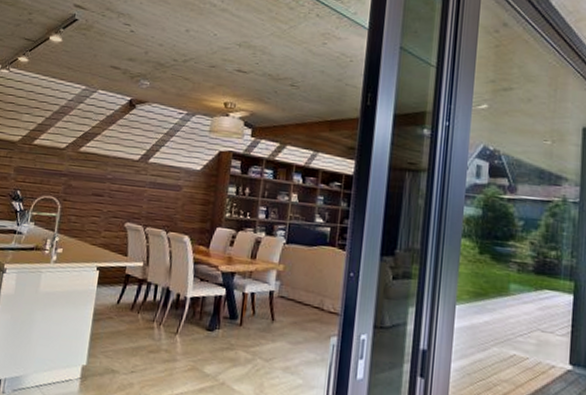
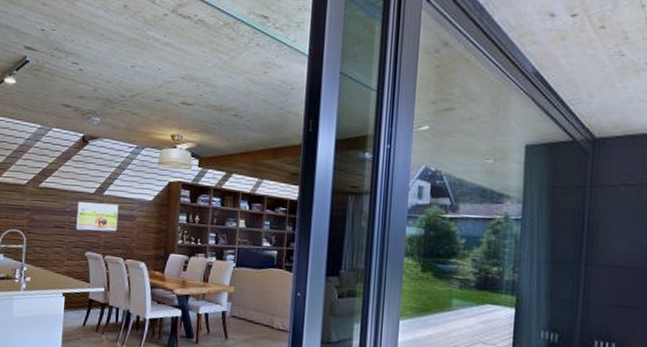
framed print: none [116,169,165,202] -> present [76,202,119,232]

